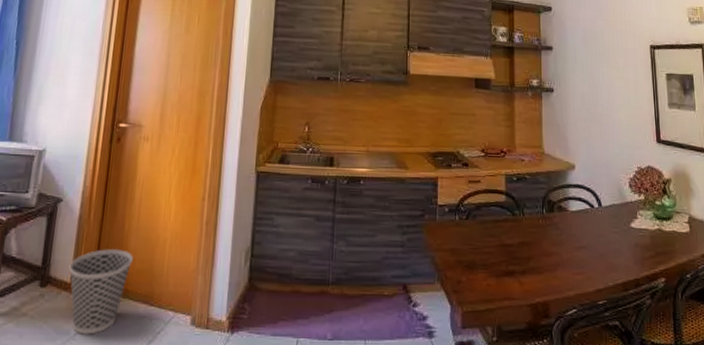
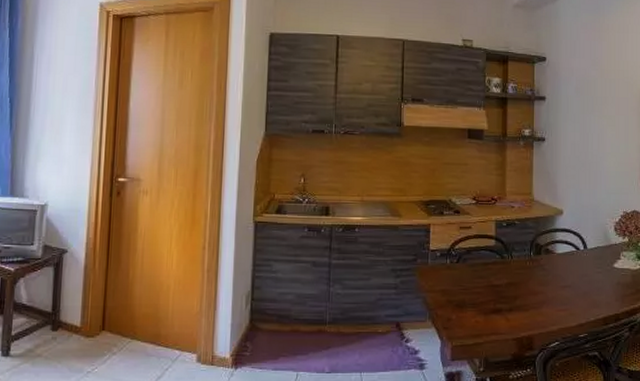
wastebasket: present [69,249,133,335] -> none [78,295,139,372]

